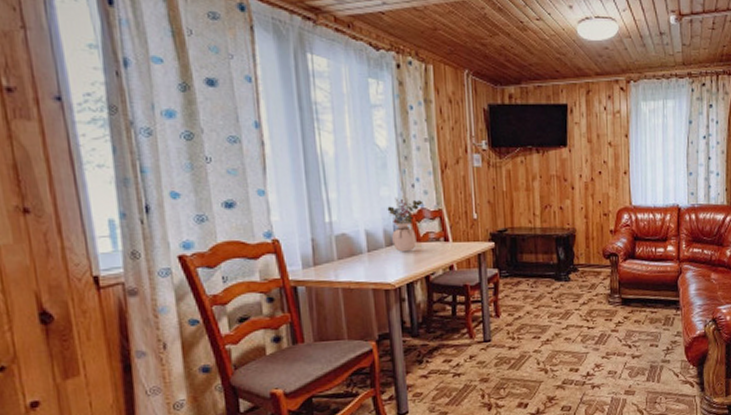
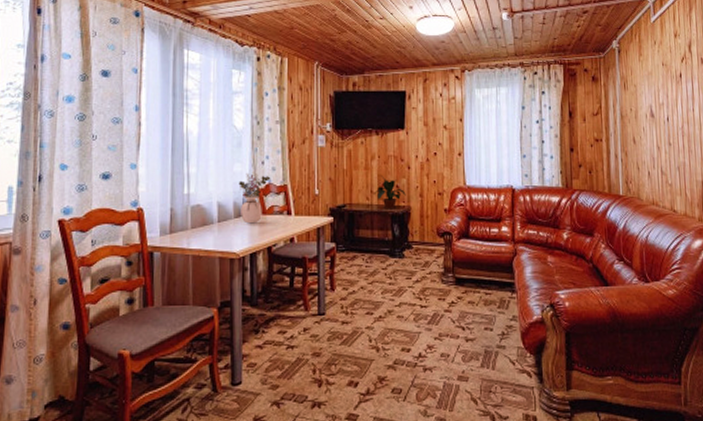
potted plant: none [536,197,570,233] -> present [373,176,406,210]

